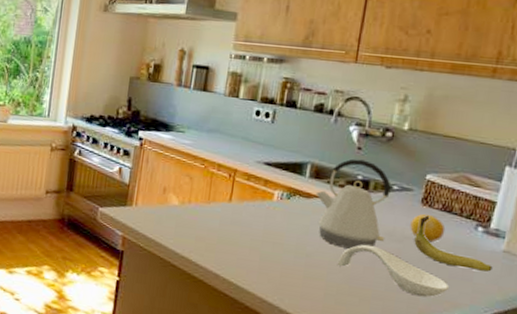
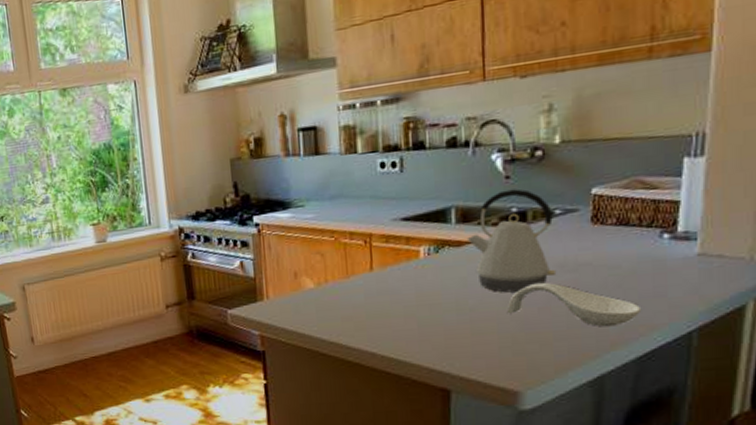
fruit: present [410,213,446,243] -> none [583,232,625,264]
banana: present [414,215,493,272] -> none [591,234,688,285]

